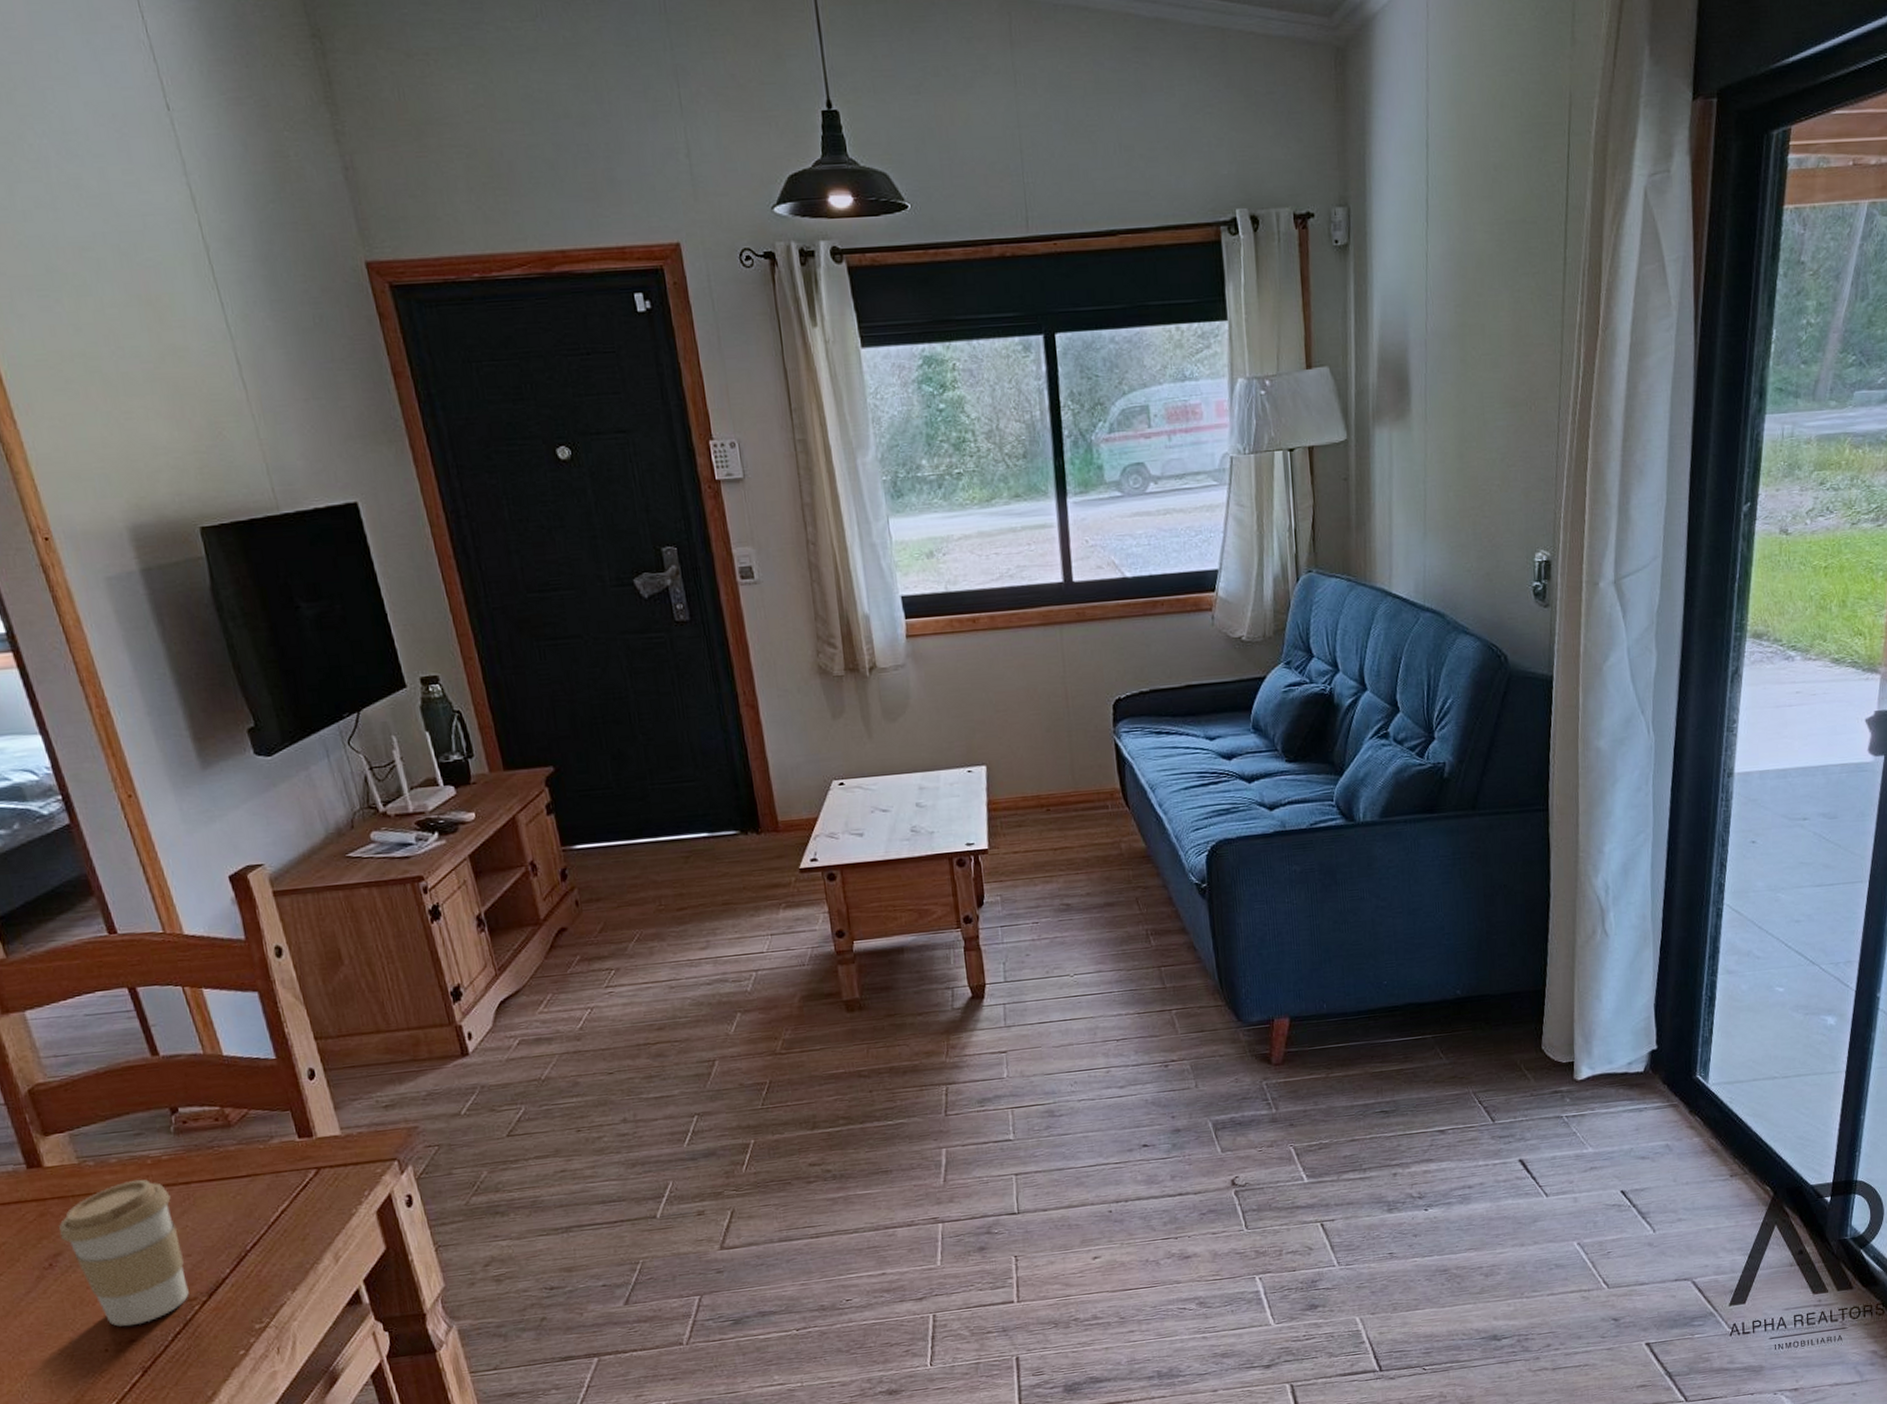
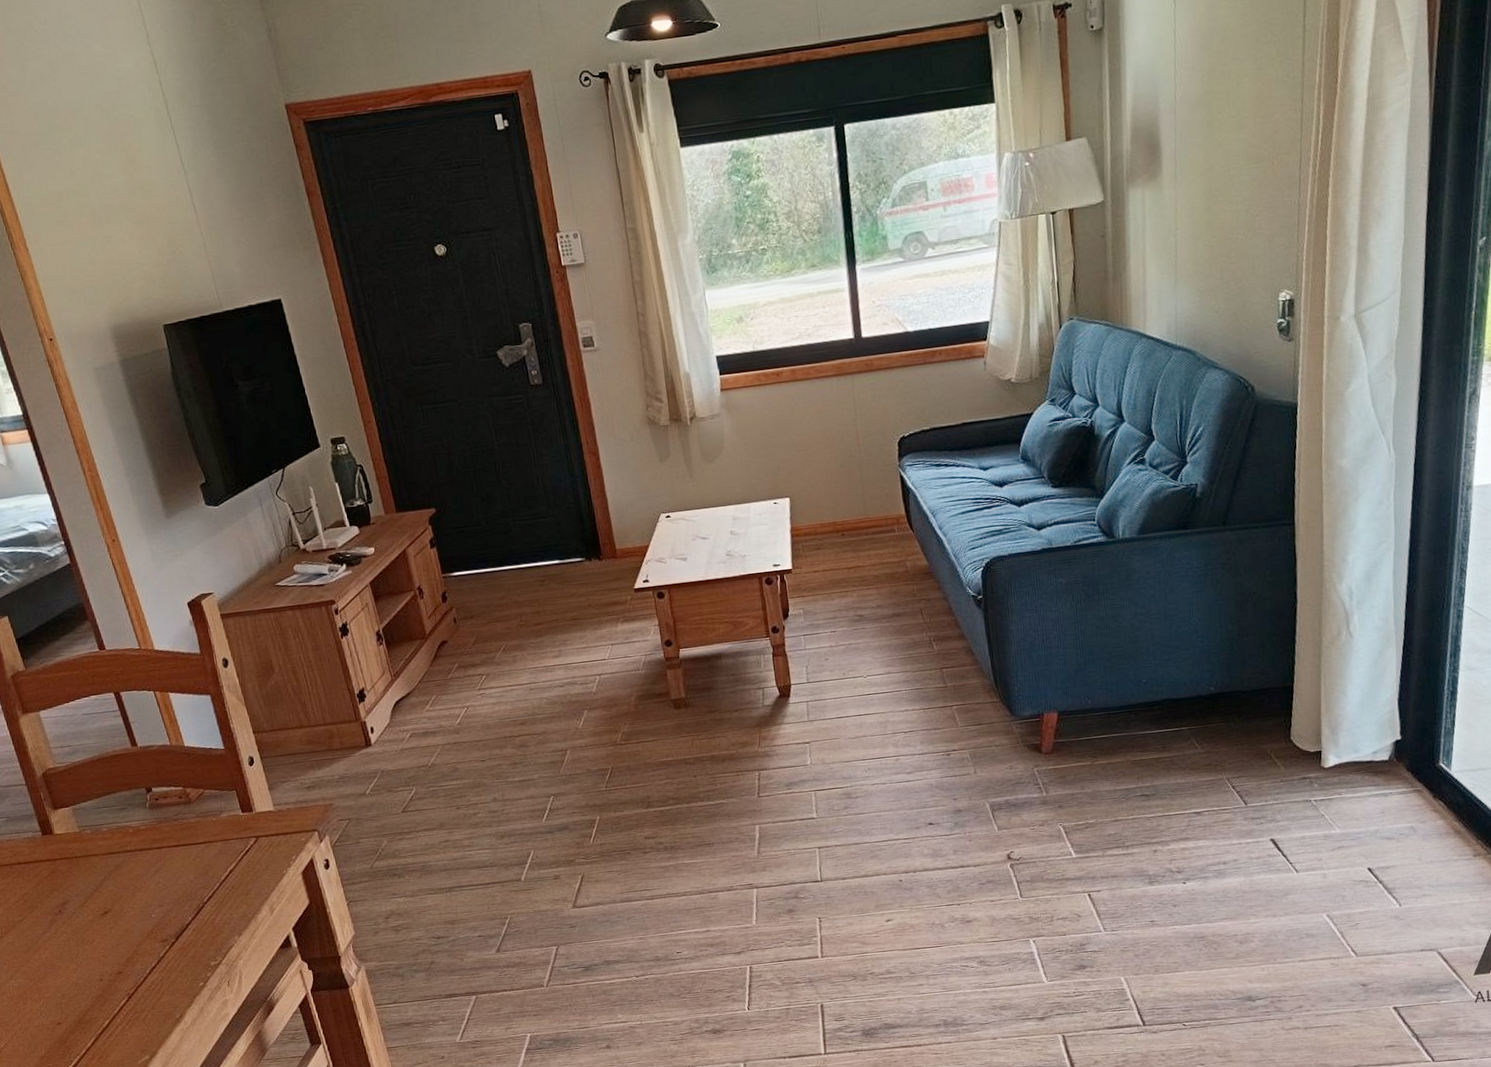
coffee cup: present [59,1179,189,1327] -> none [66,844,162,961]

